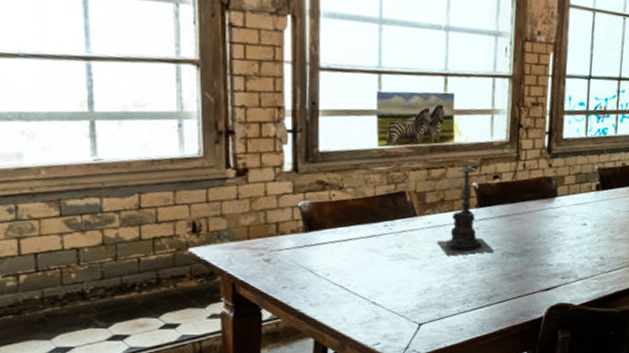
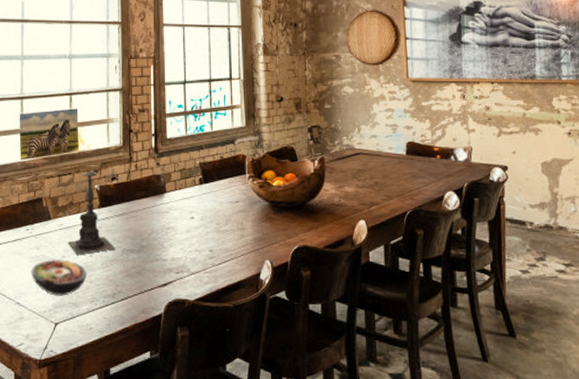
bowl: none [390,259,460,297] -> present [31,259,88,296]

